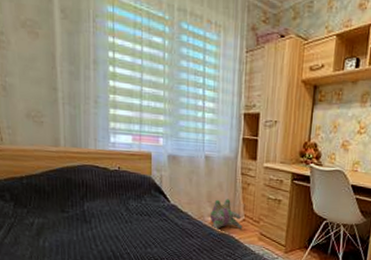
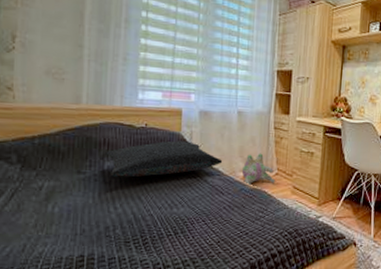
pillow: none [85,184,192,218] -> present [106,140,223,177]

